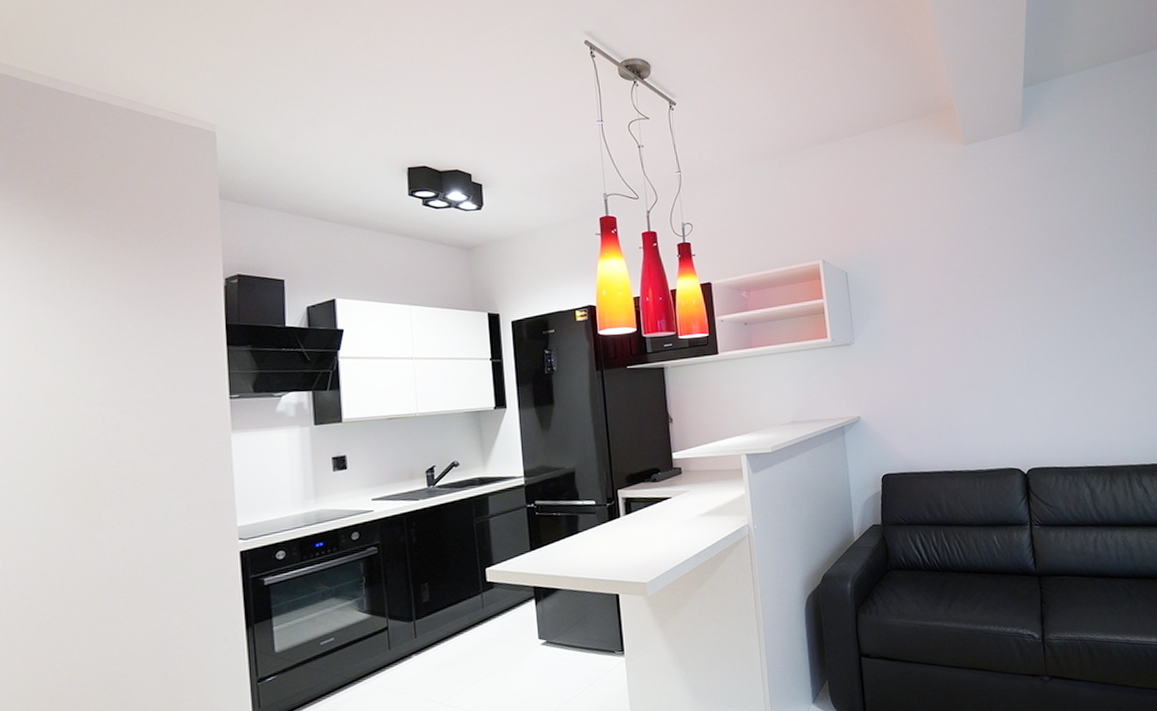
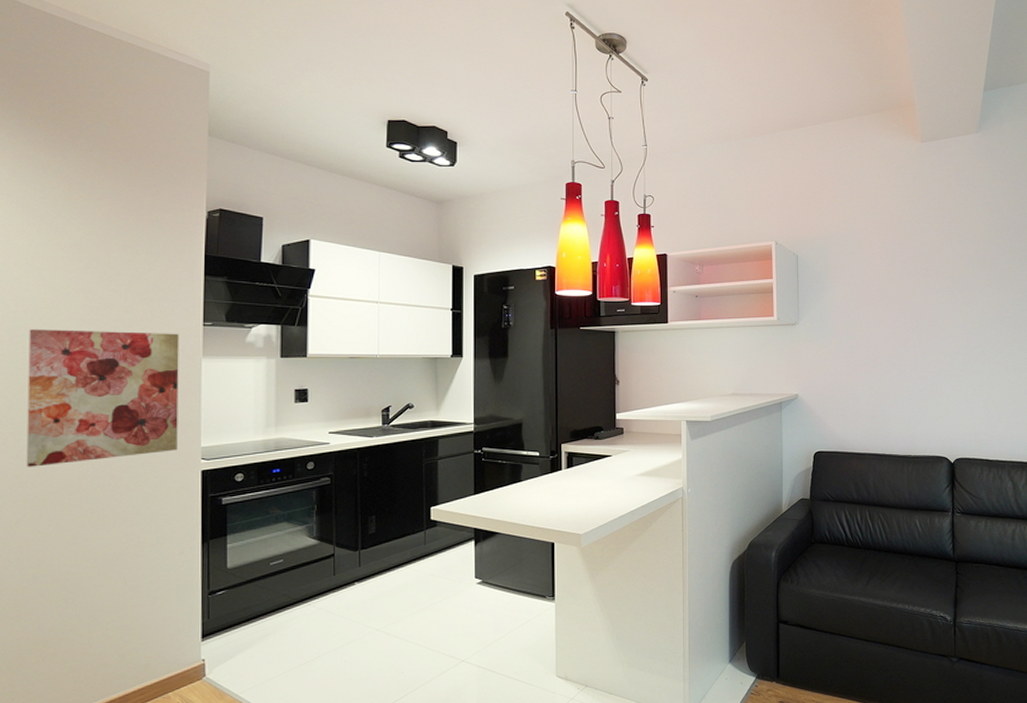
wall art: none [44,409,213,564] -> present [26,329,180,467]

